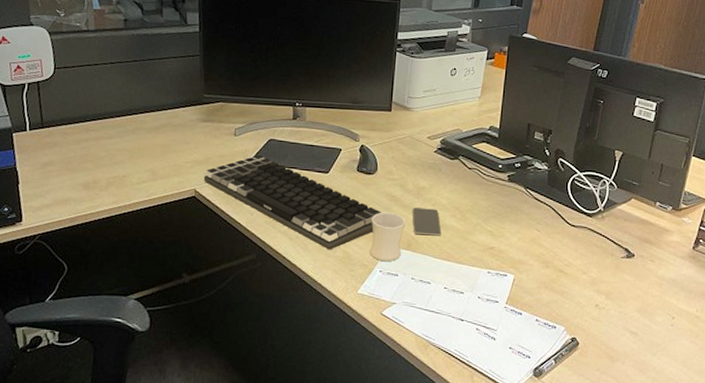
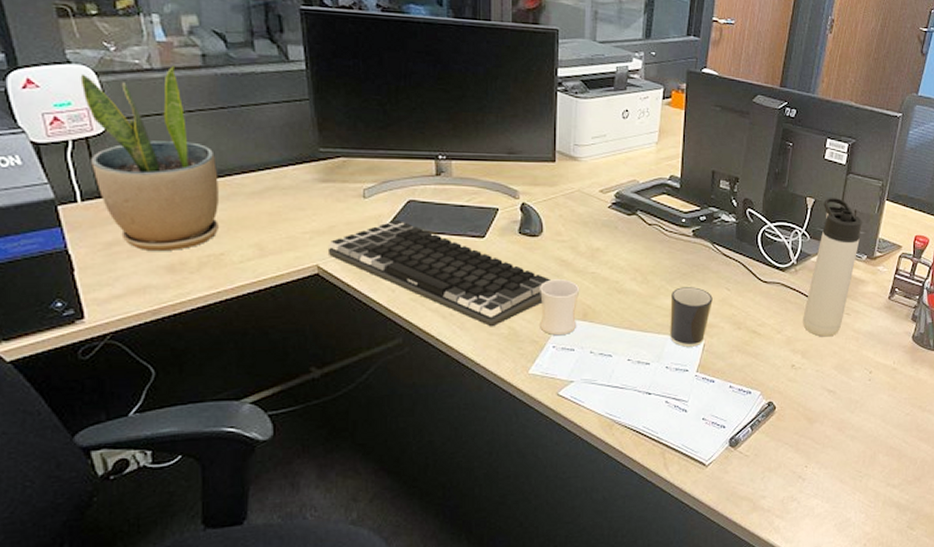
potted plant: none [38,28,128,172] -> present [80,66,218,250]
smartphone: present [412,208,441,236] -> none [587,272,621,303]
mug: none [483,226,524,281] -> present [670,287,713,347]
thermos bottle: none [608,151,668,281] -> present [803,197,862,337]

